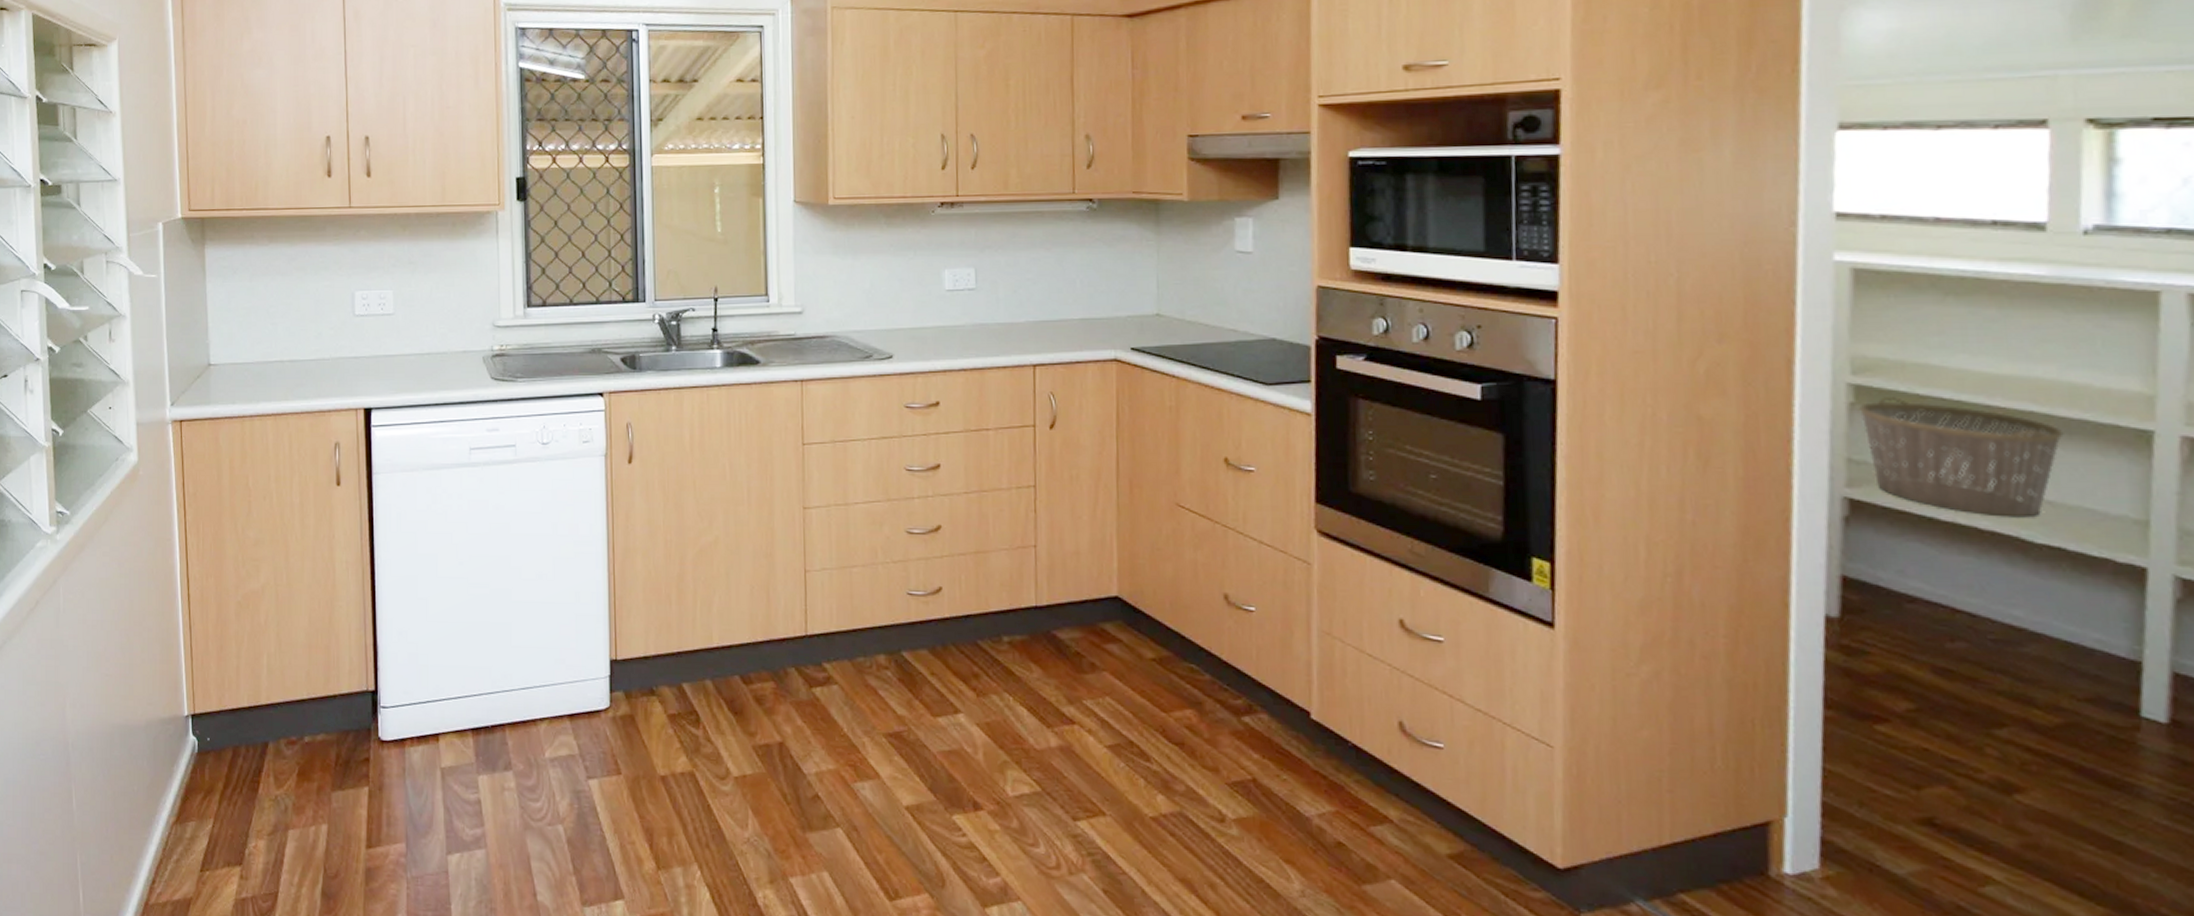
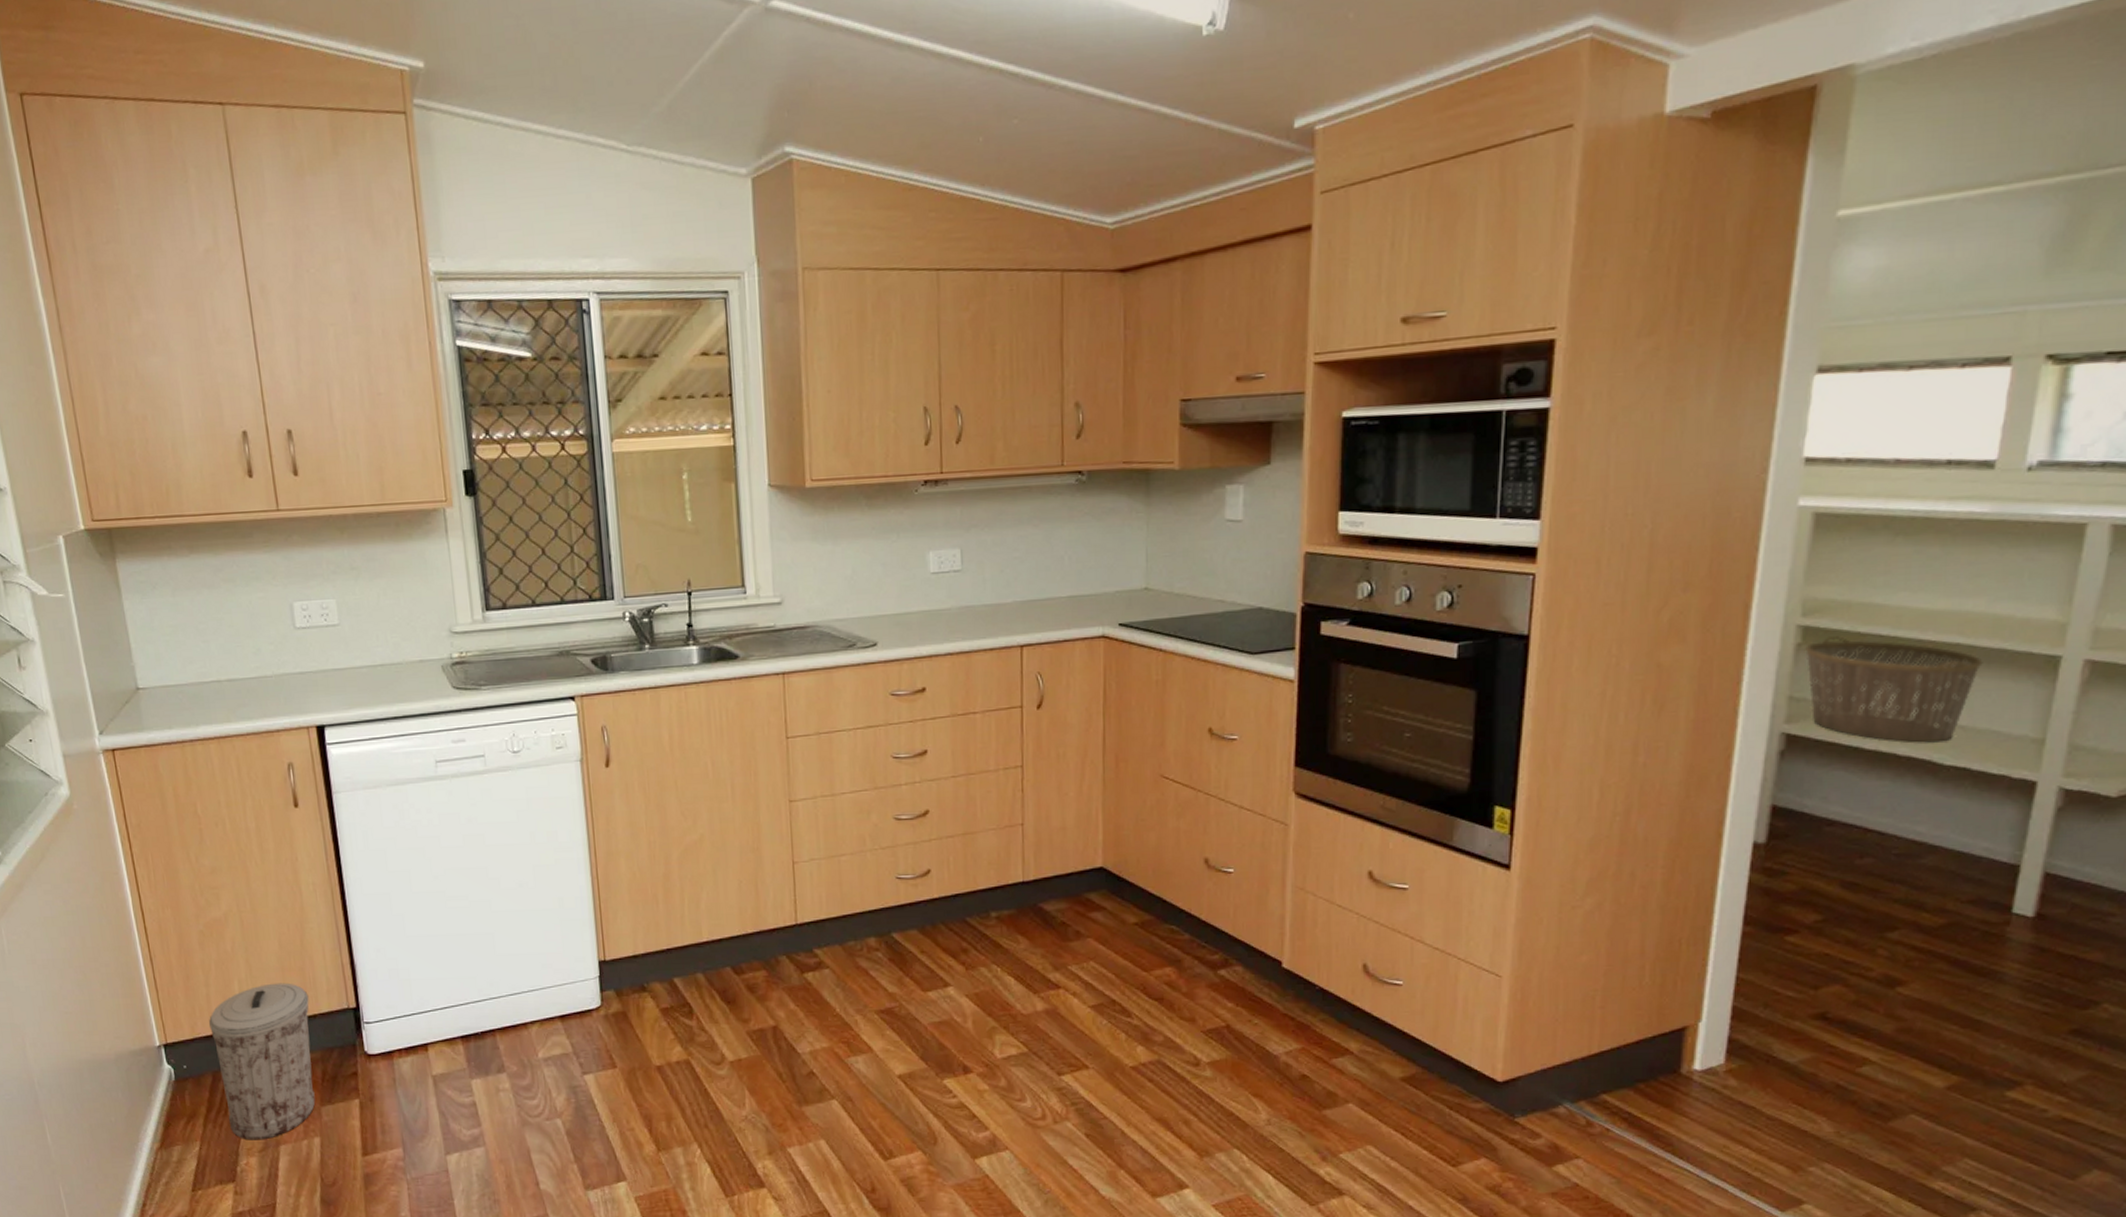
trash can: none [236,659,331,823] -> present [209,983,316,1140]

